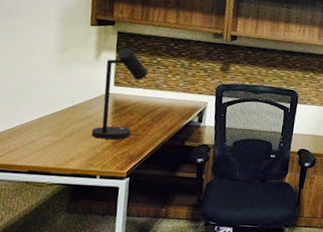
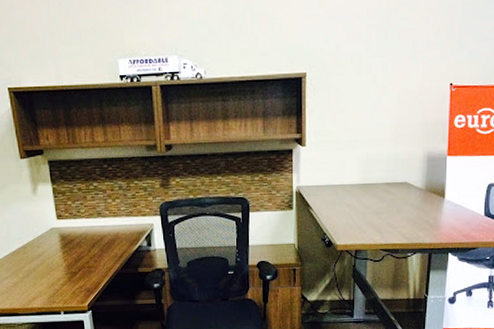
desk lamp: present [91,47,149,140] -> none [44,177,88,275]

